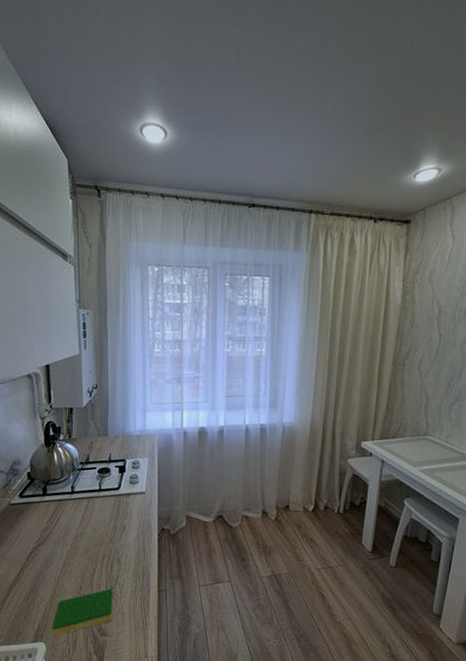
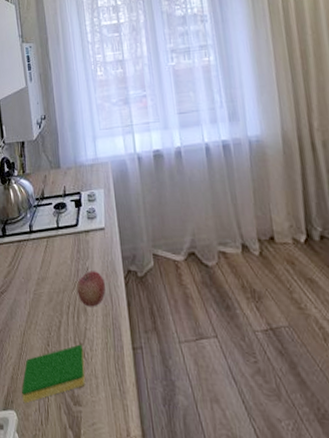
apple: none [113,528,140,558] -> present [77,271,106,307]

